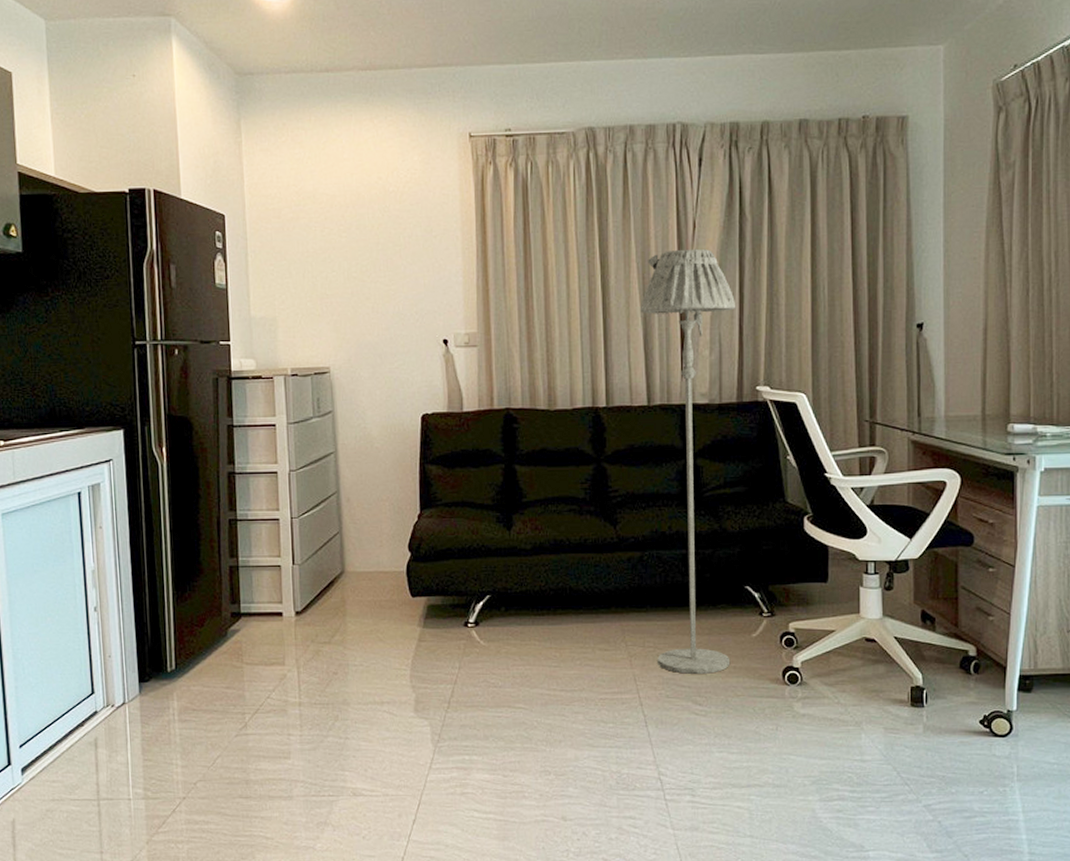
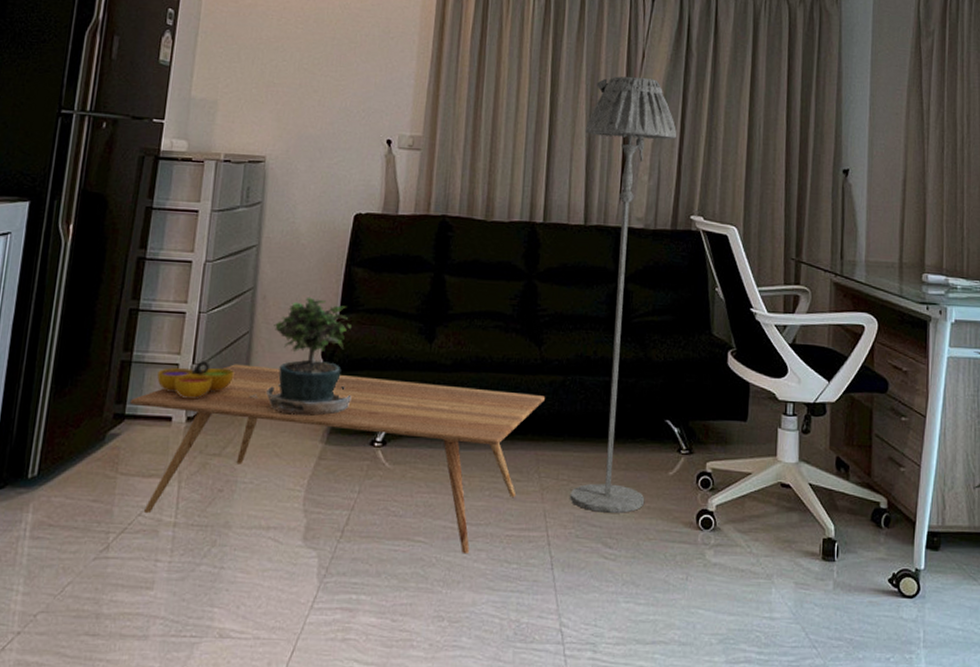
coffee table: none [243,562,624,717] -> present [129,364,545,555]
decorative bowl: none [263,561,332,596] -> present [157,361,234,400]
potted plant: none [348,496,441,605] -> present [249,297,352,416]

